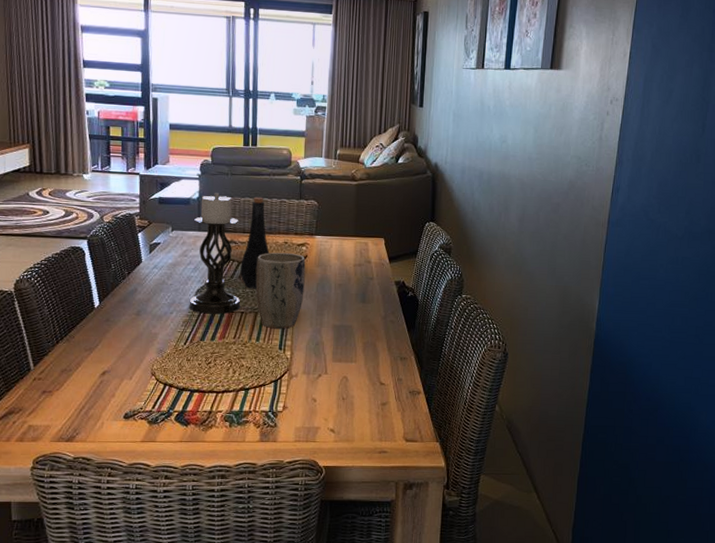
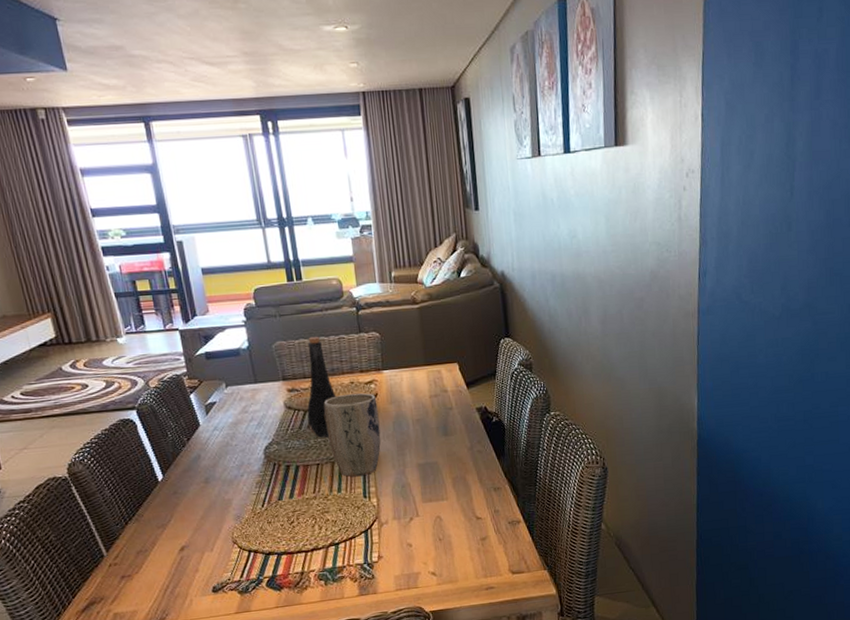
candle holder: present [189,192,241,314] -> none [248,337,315,472]

